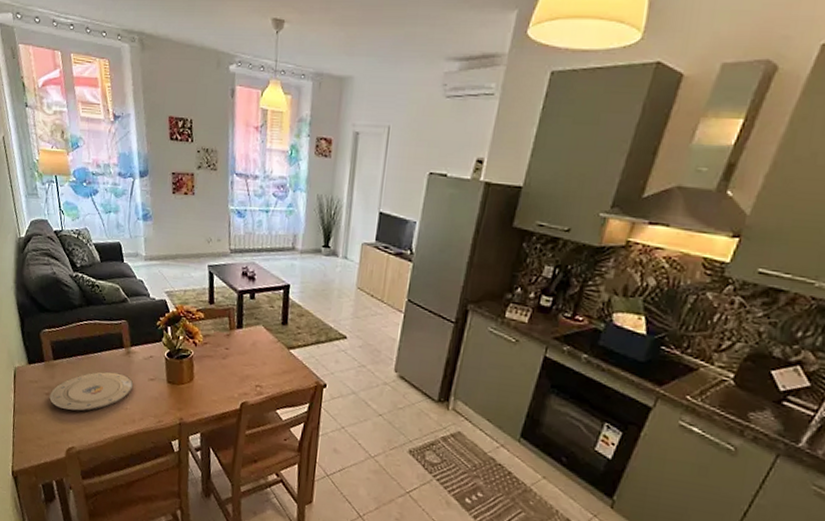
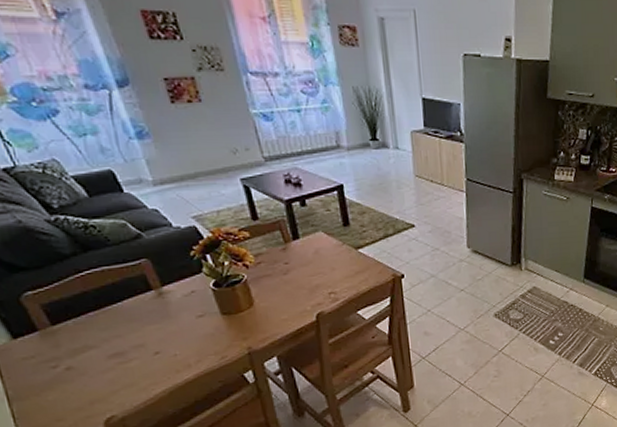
plate: present [49,371,134,412] -> none [59,318,178,378]

